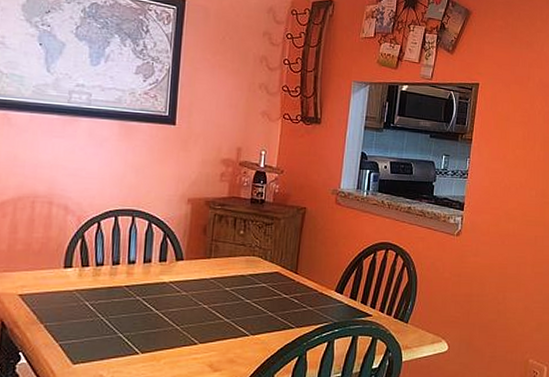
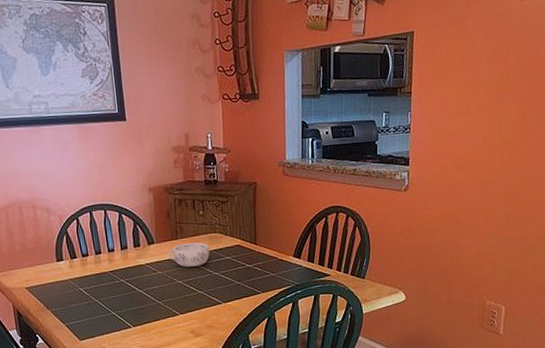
decorative bowl: none [197,264,245,291] -> present [168,242,210,267]

